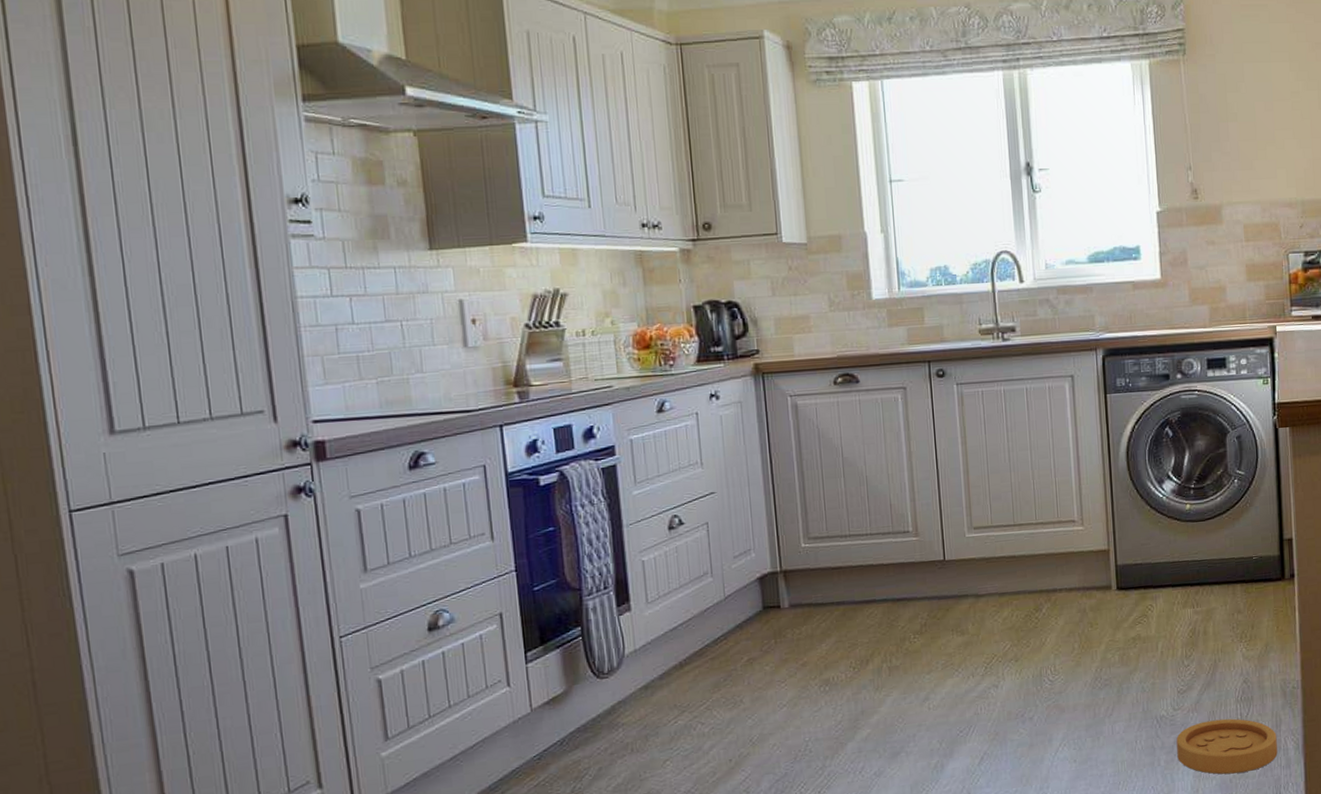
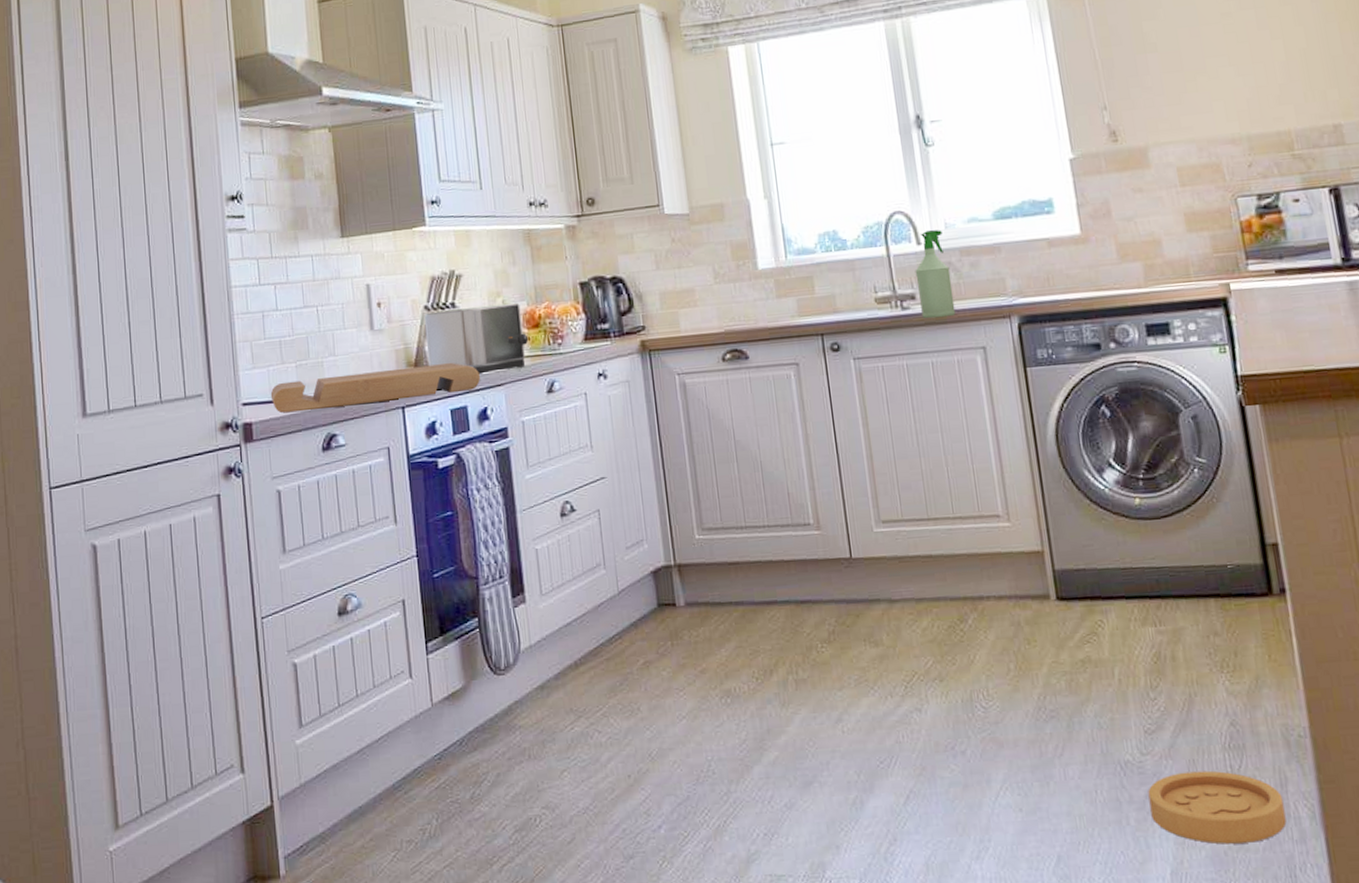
cutting board: none [346,382,586,431] -> present [270,363,480,414]
toaster: none [524,323,639,394] -> present [424,302,529,374]
spray bottle: none [1016,269,1050,350] -> present [915,229,956,319]

